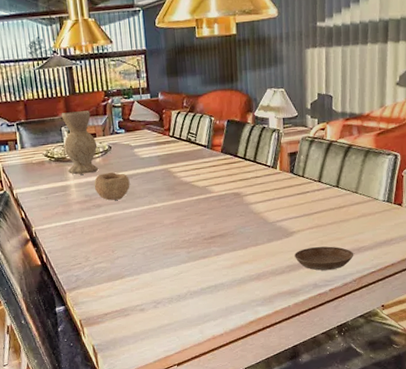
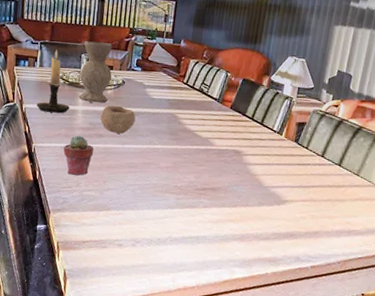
candle holder: none [26,127,61,194] -> present [36,49,70,114]
potted succulent: none [64,210,96,251] -> present [63,135,94,176]
saucer: present [295,246,354,271] -> none [282,219,344,247]

